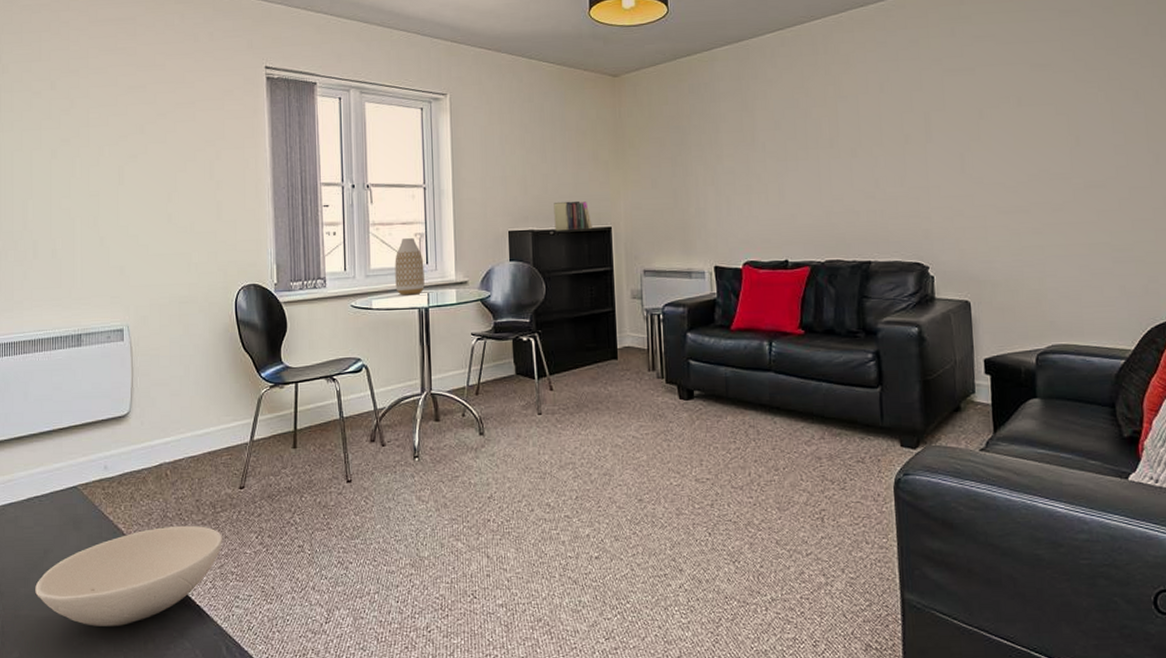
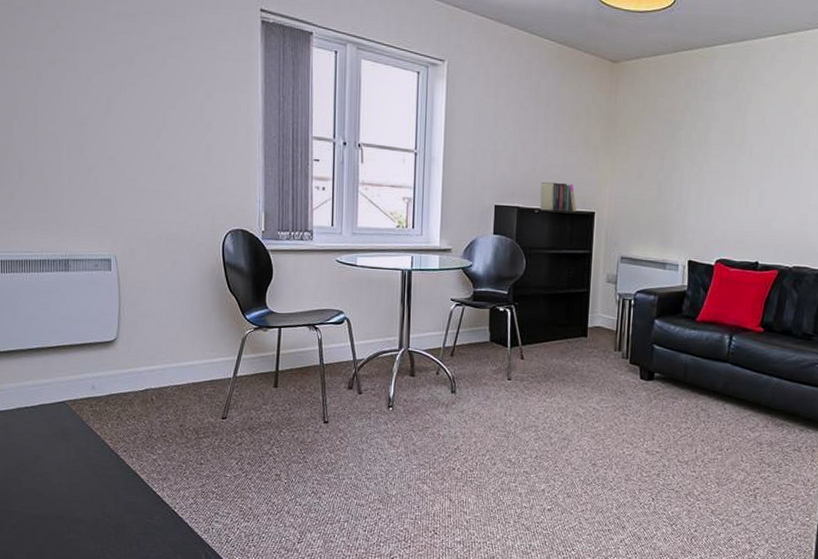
bowl: present [35,525,222,626] -> none [26,446,204,529]
vase: present [395,238,425,295] -> none [381,201,410,257]

